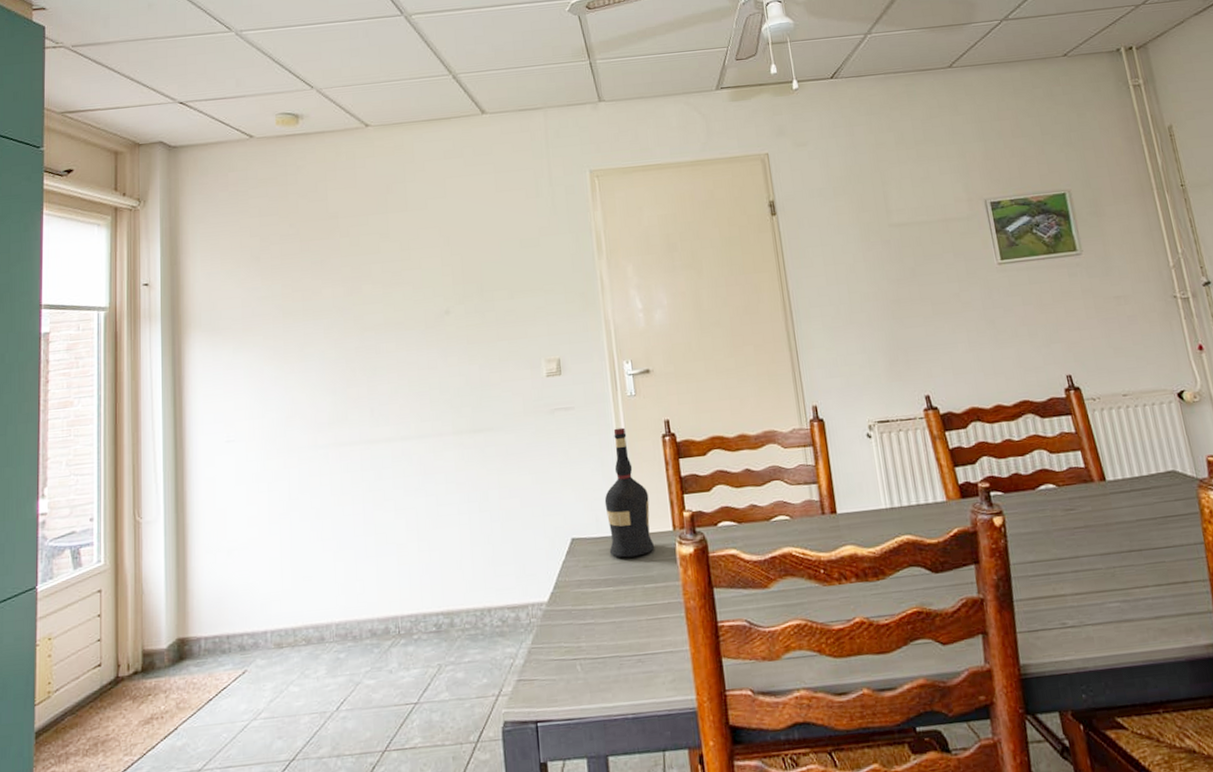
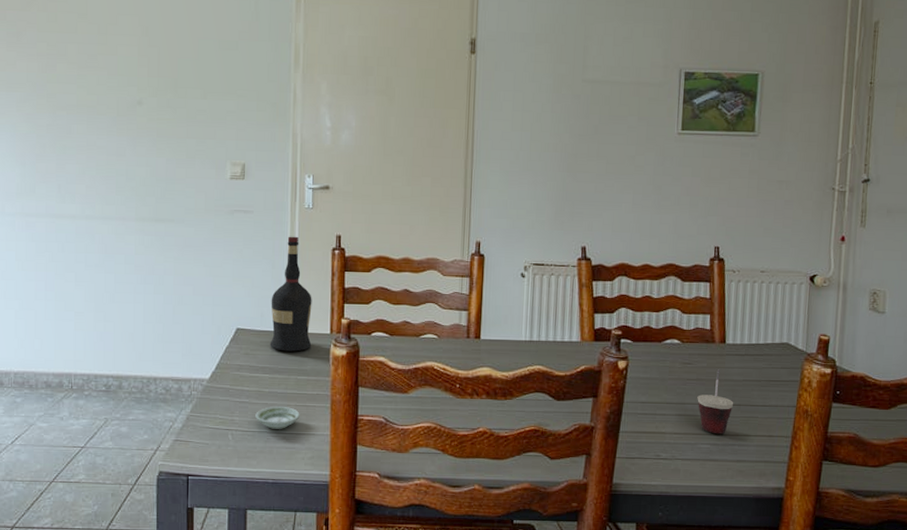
saucer: none [604,622,653,652] -> present [255,406,300,429]
cup: none [1090,511,1134,588] -> present [697,369,734,434]

